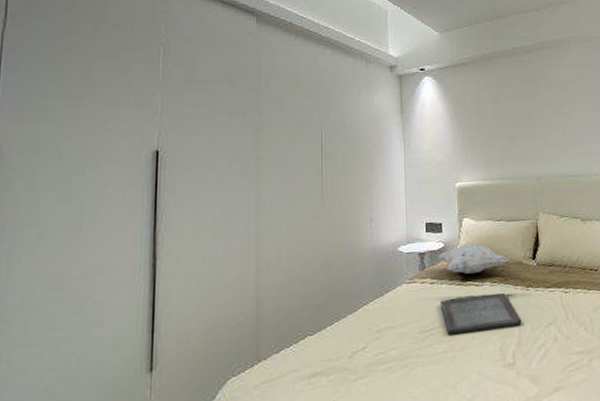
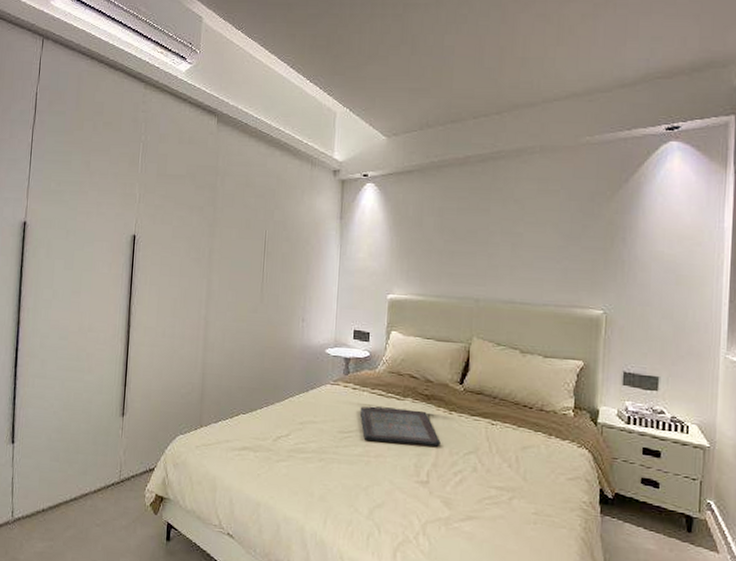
decorative pillow: present [438,243,508,275] -> none [362,356,433,388]

